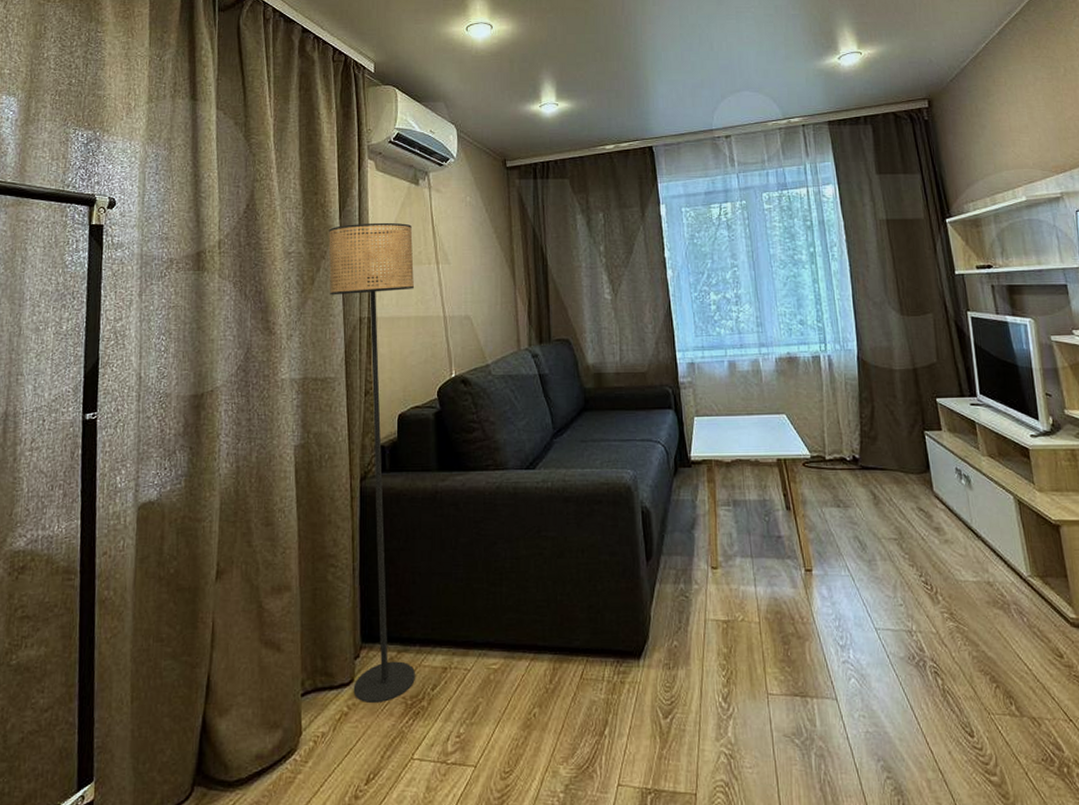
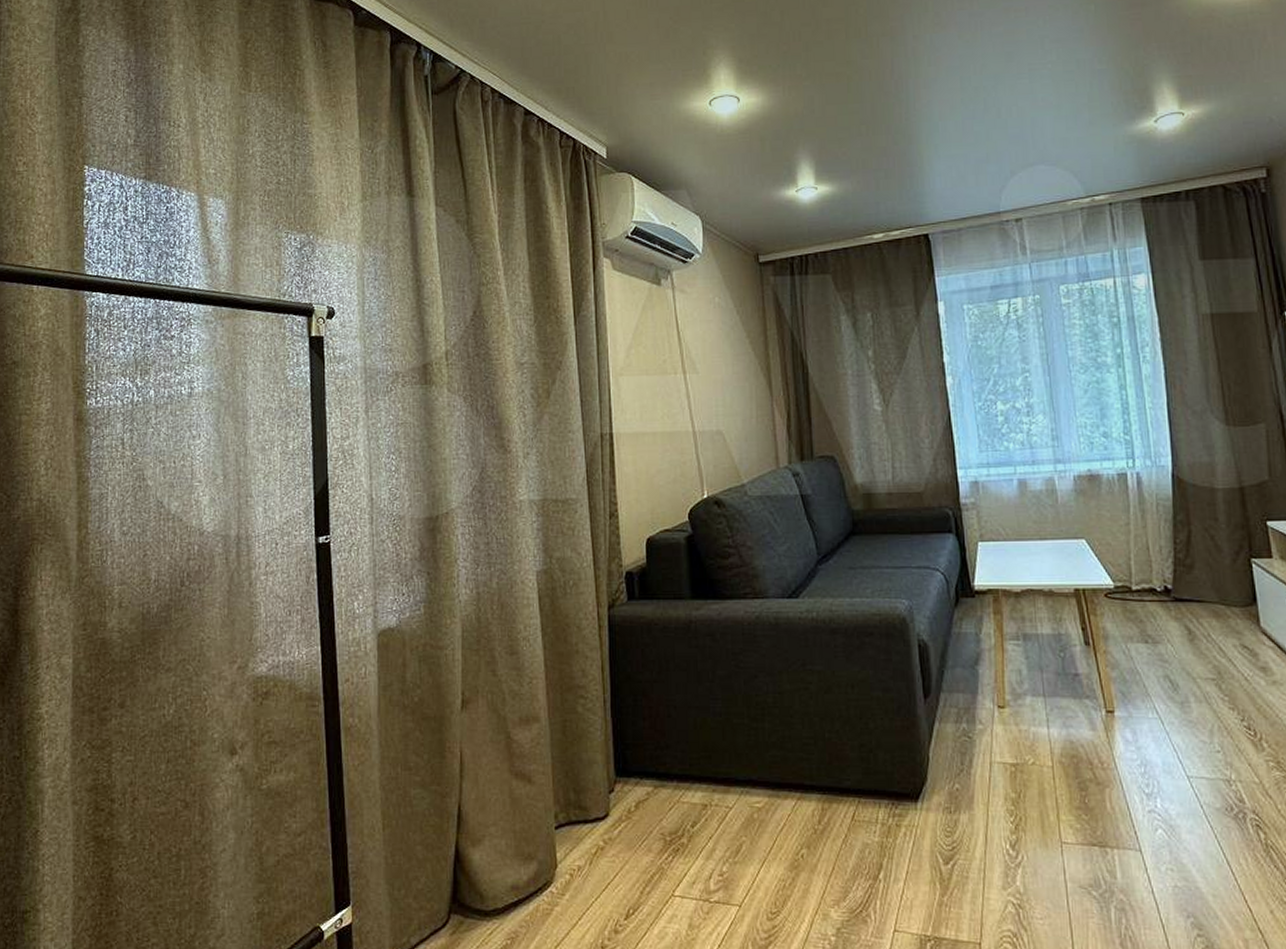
floor lamp: present [328,222,415,704] -> none [563,328,673,839]

